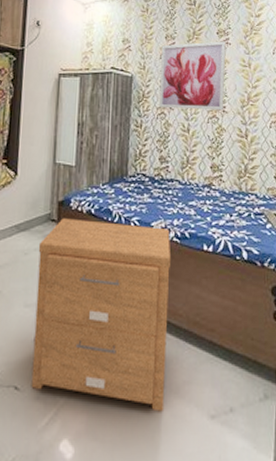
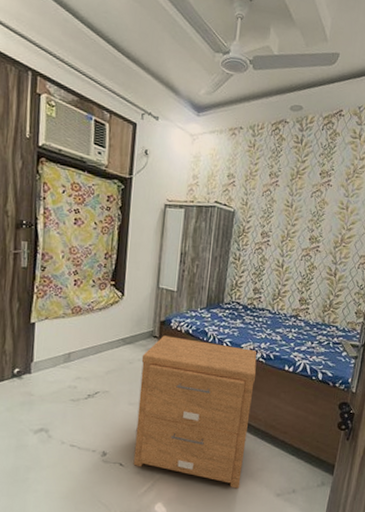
wall art: present [159,41,226,111] -> none [258,182,327,250]

